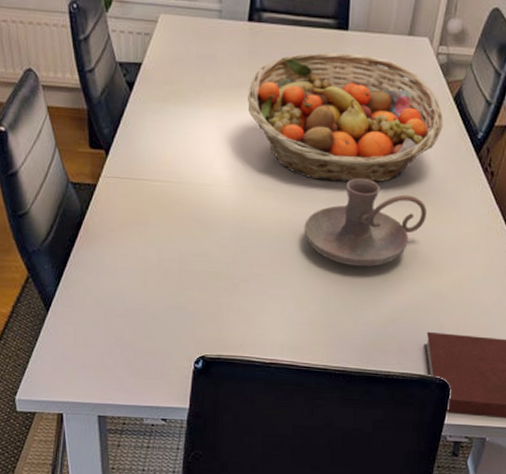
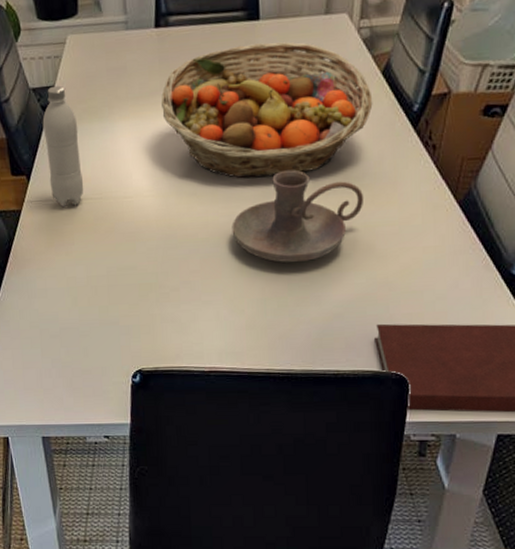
water bottle: none [126,63,164,187] -> present [42,85,84,208]

